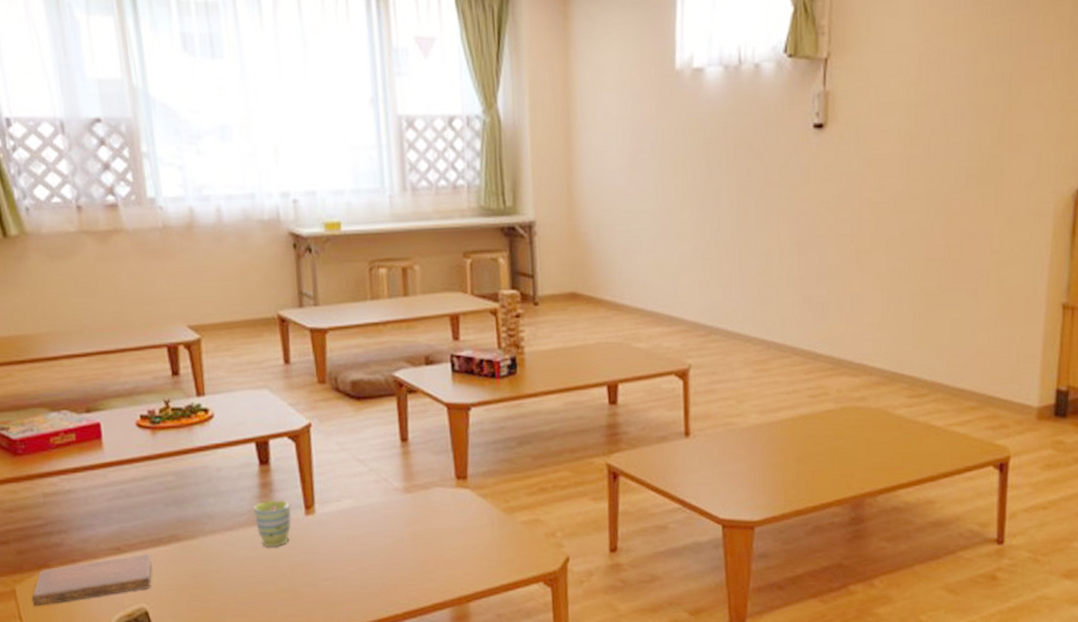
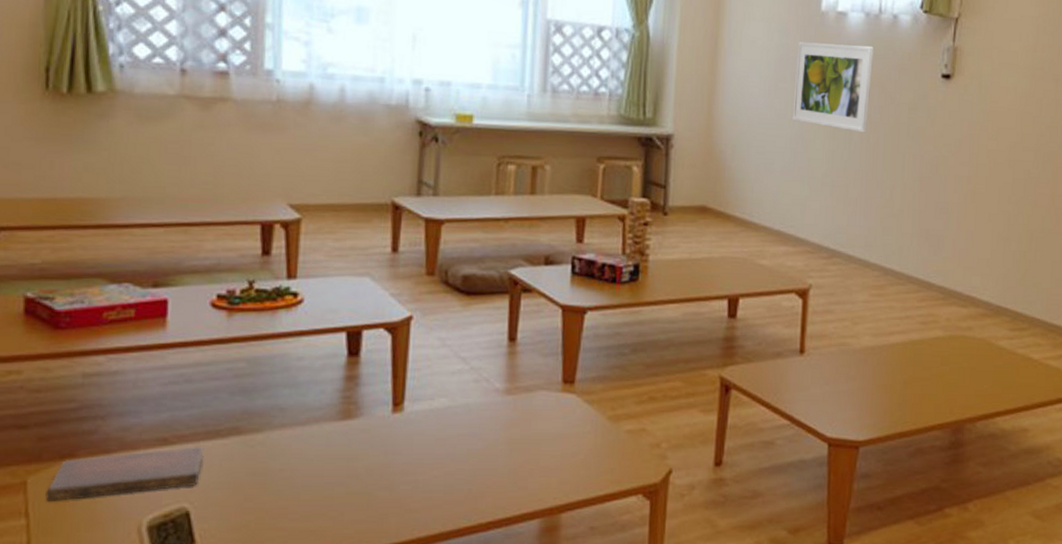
mug: present [254,499,292,548] -> none [334,394,377,446]
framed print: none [654,102,736,199] -> present [792,41,873,133]

